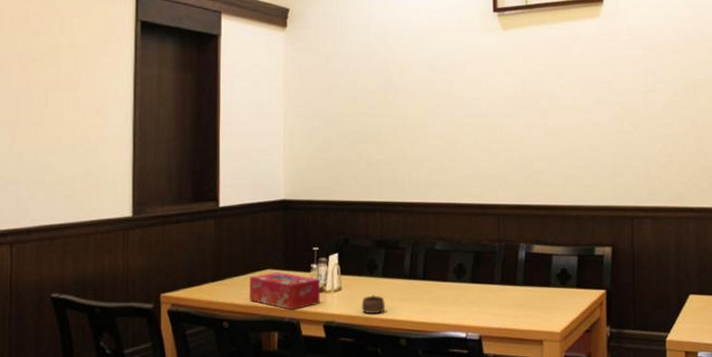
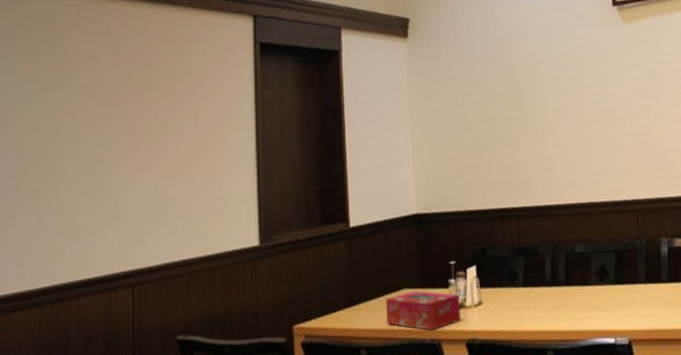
cup: present [361,294,385,314] -> none [504,305,529,327]

